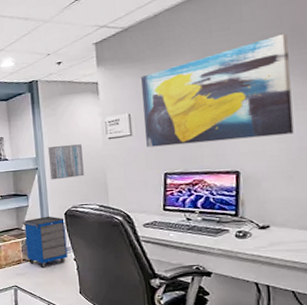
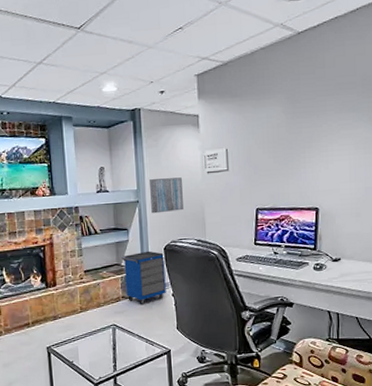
wall art: present [141,34,294,148] -> none [238,82,362,183]

